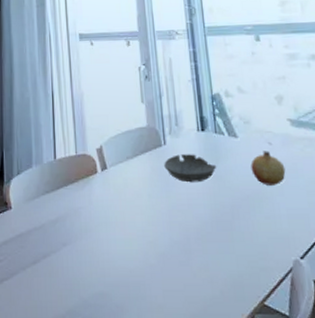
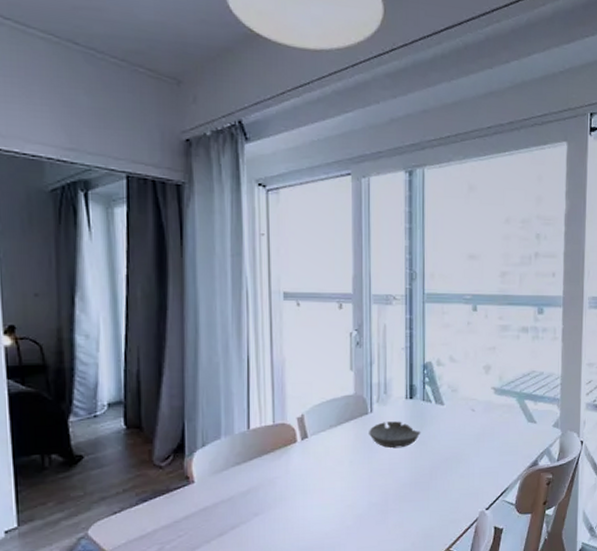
fruit: present [251,151,286,186] -> none [453,417,484,448]

